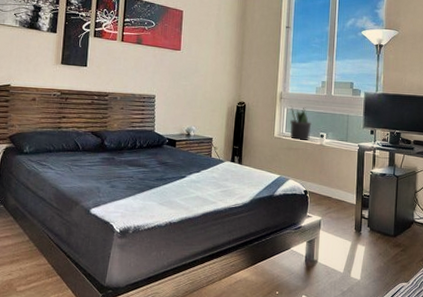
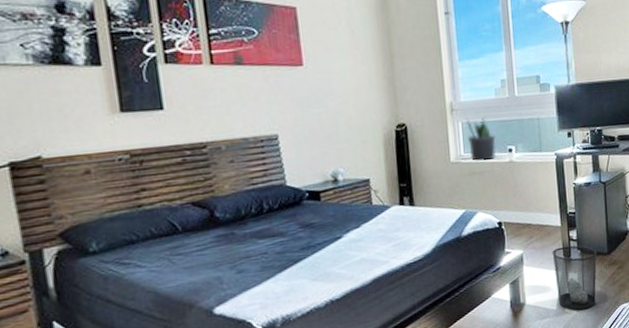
waste bin: none [345,221,384,279] -> present [552,245,597,310]

